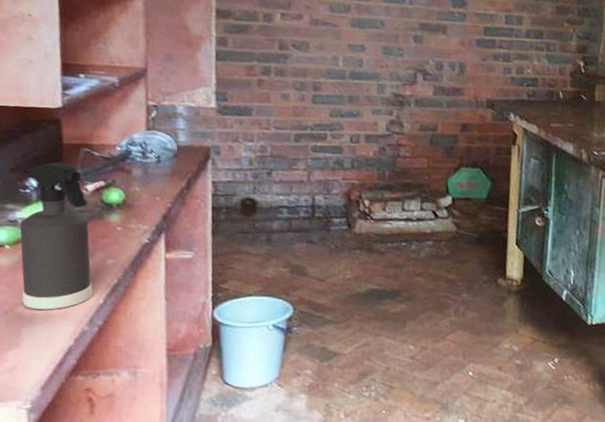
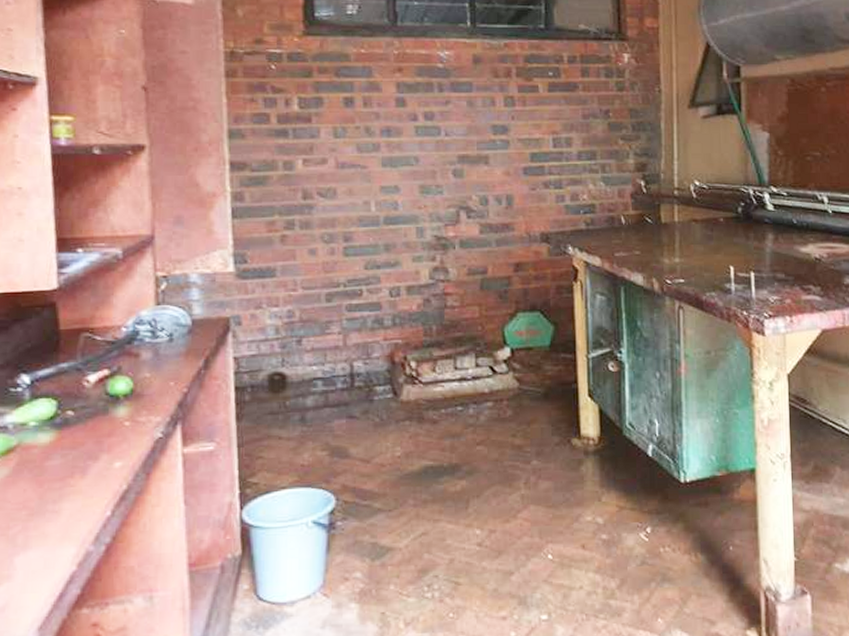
spray bottle: present [19,162,93,310] -> none [10,353,98,531]

